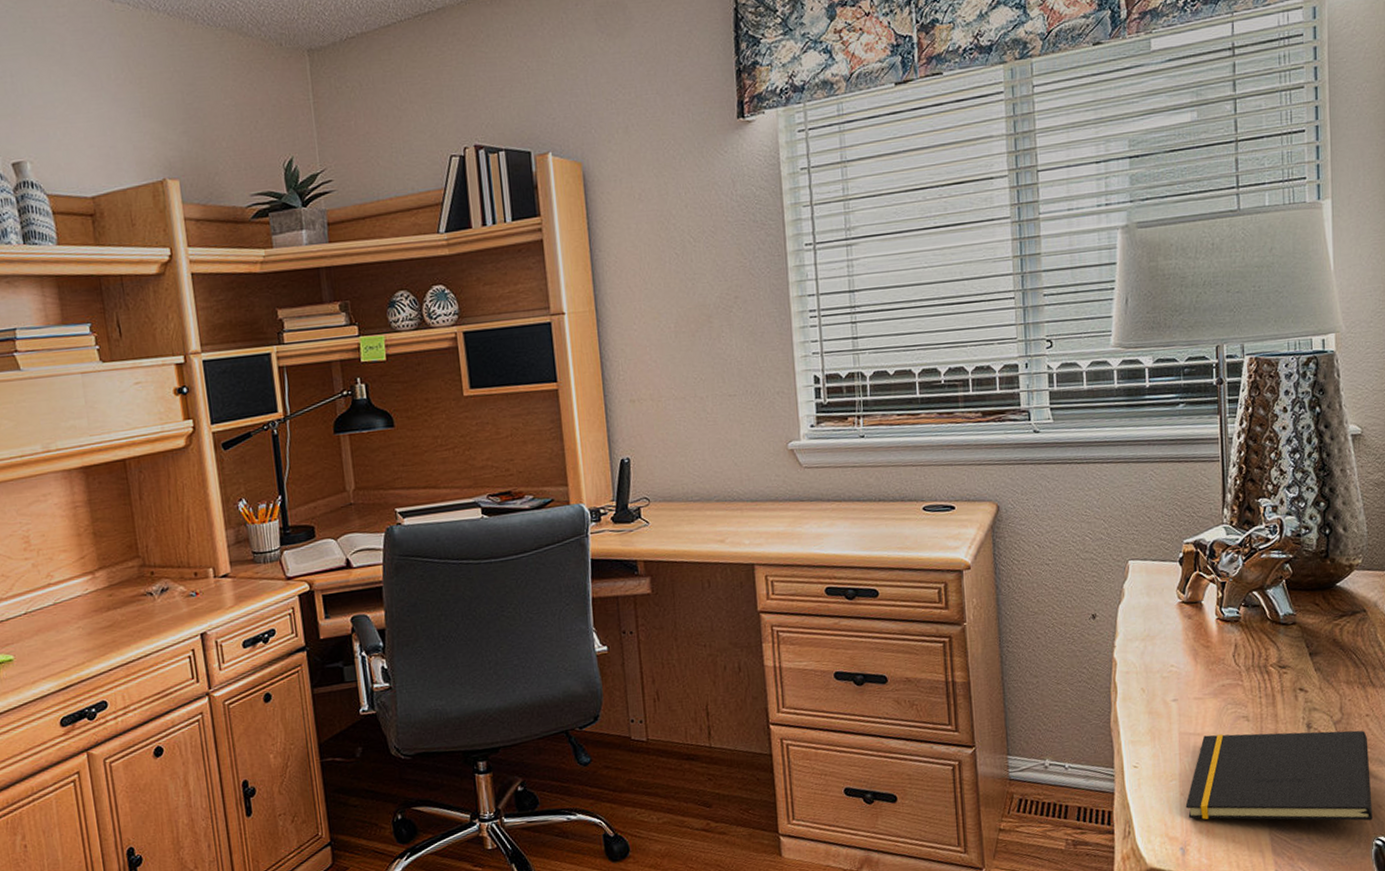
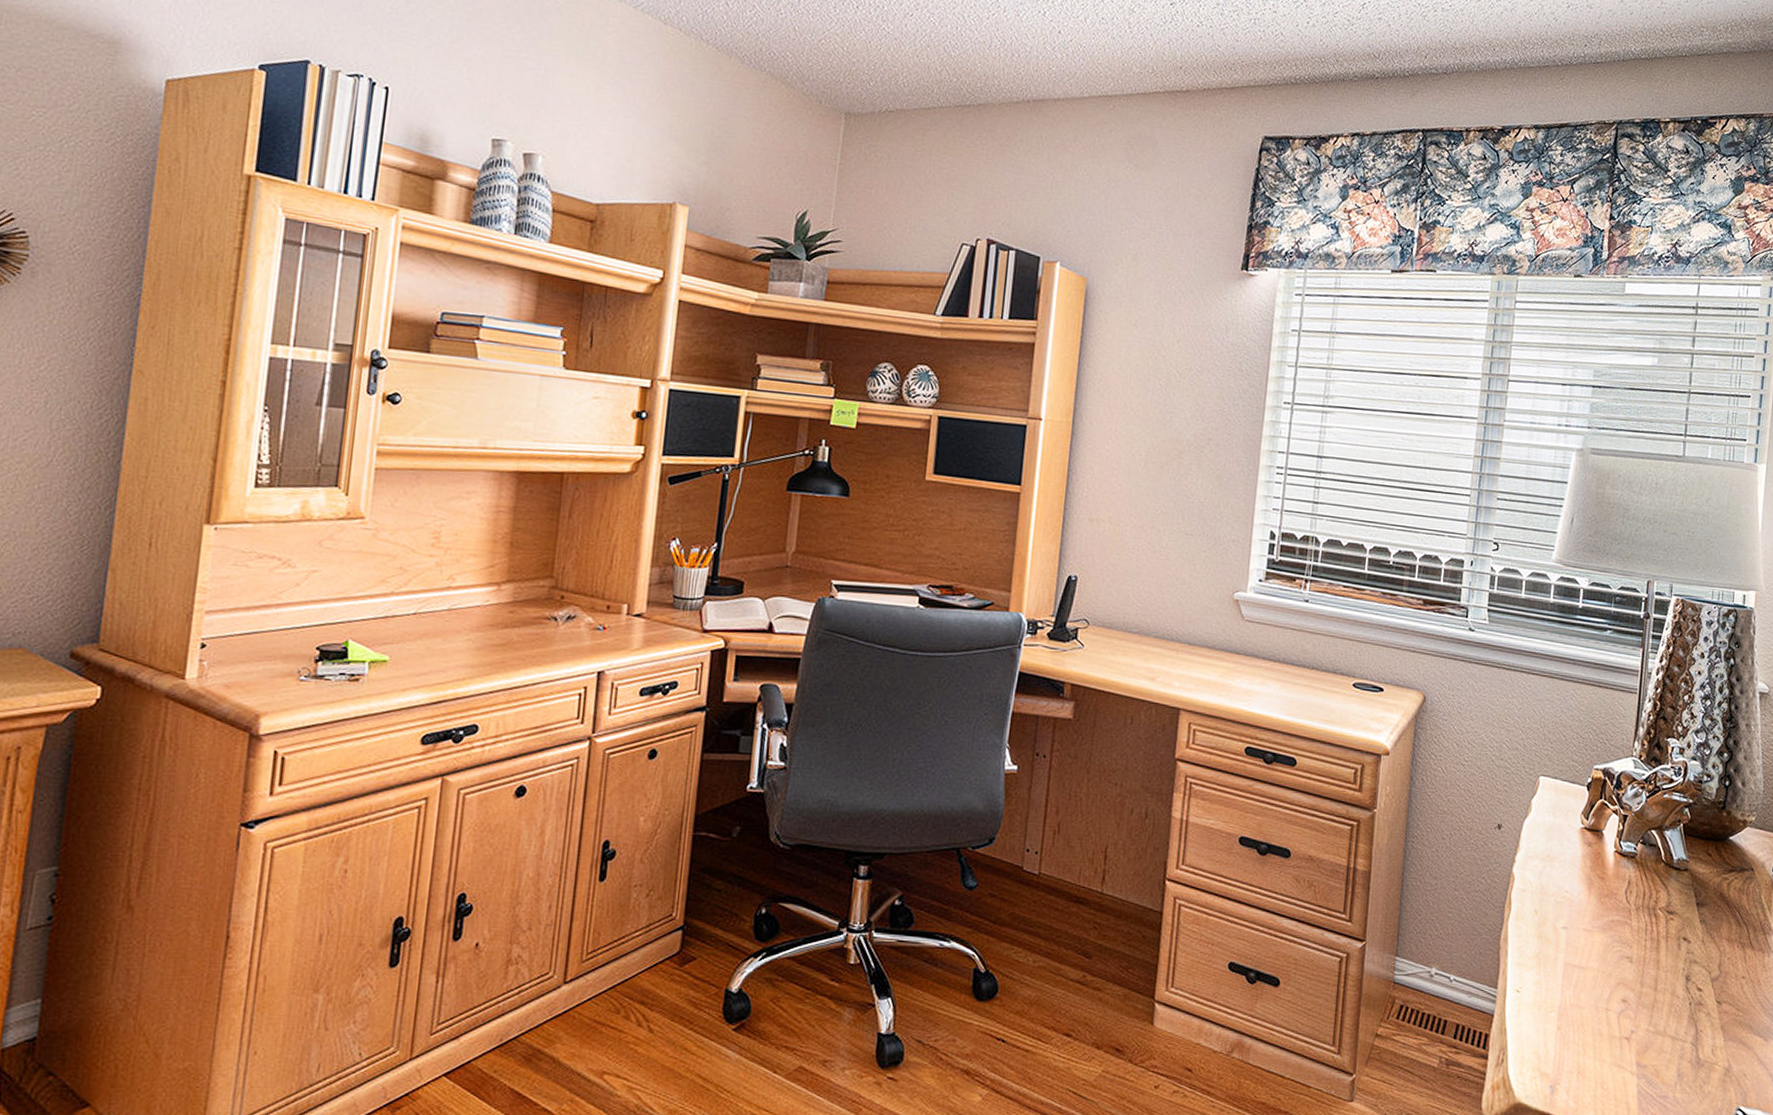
notepad: present [1185,730,1373,821] -> none [1560,970,1741,1089]

